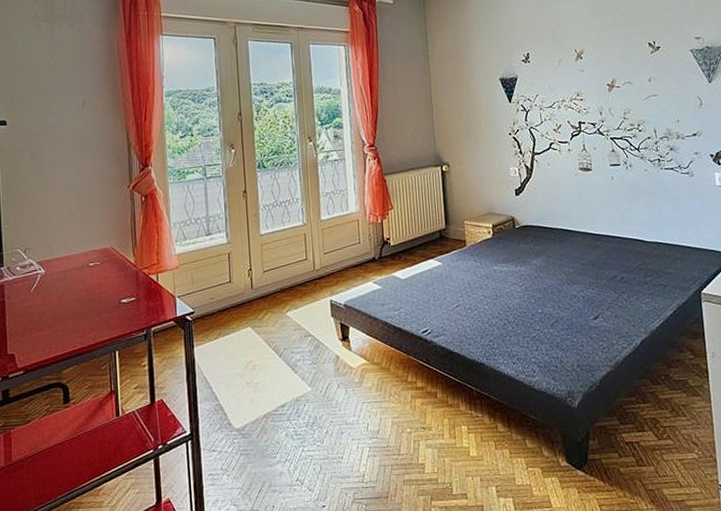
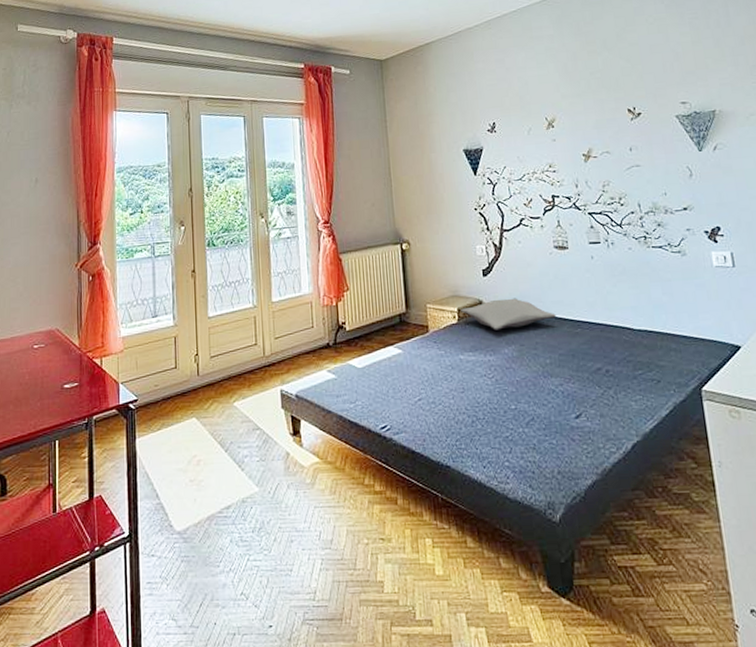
pillow: none [495,214,579,244] -> present [461,298,556,330]

